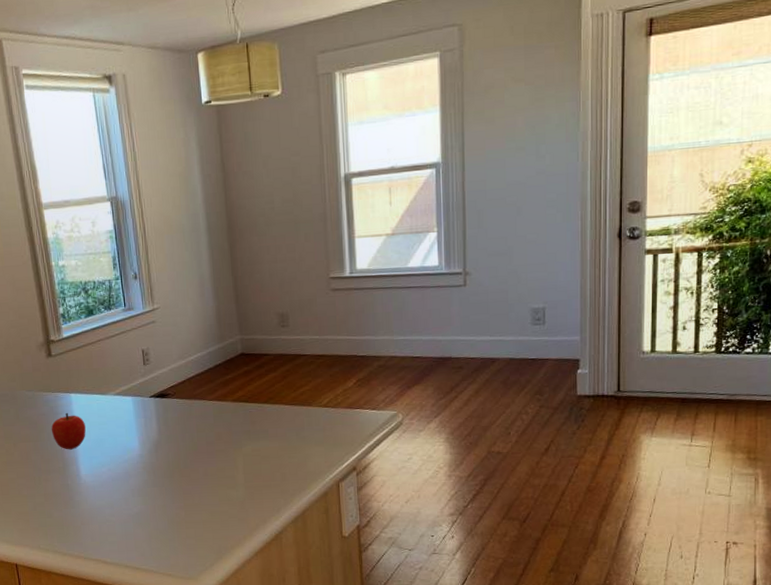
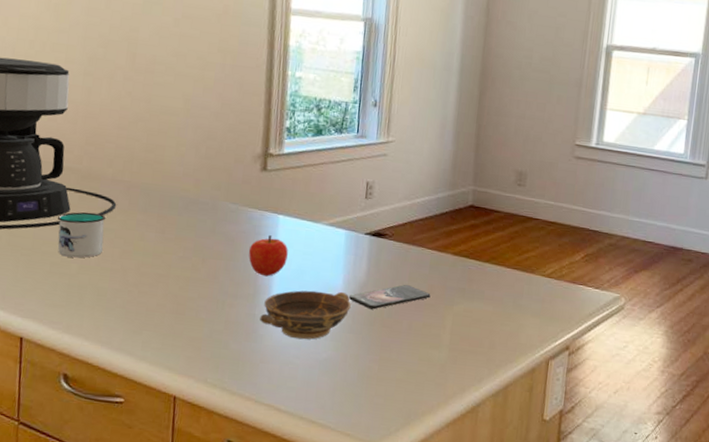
bowl: none [73,452,150,500] -> present [260,290,351,340]
smartphone: none [147,435,219,463] -> present [349,284,431,310]

